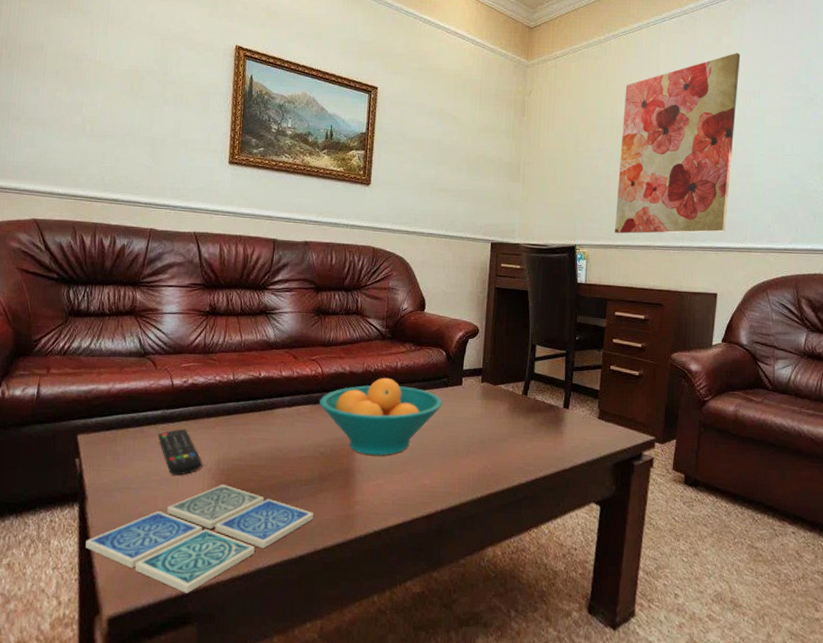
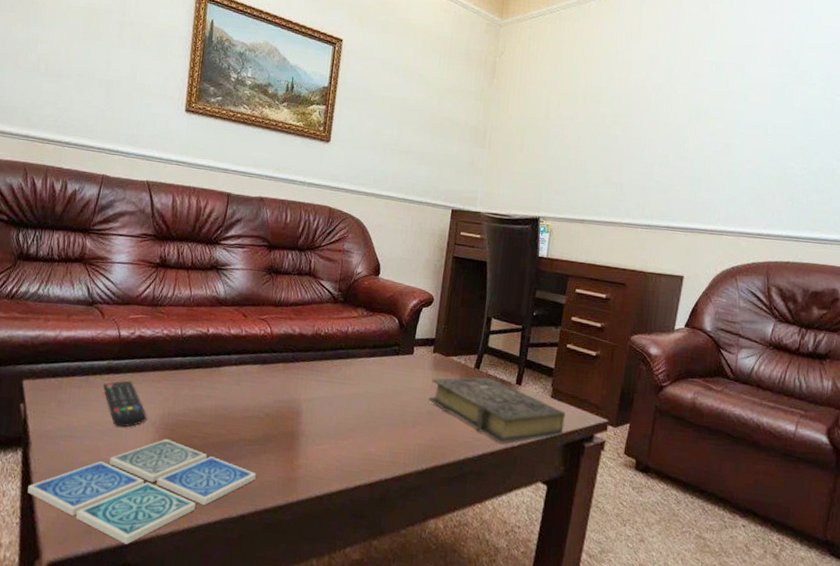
fruit bowl: present [320,377,443,456] -> none [267,341,393,421]
book: none [480,402,613,468] -> present [429,377,566,444]
wall art: present [615,53,741,234] -> none [581,22,728,212]

